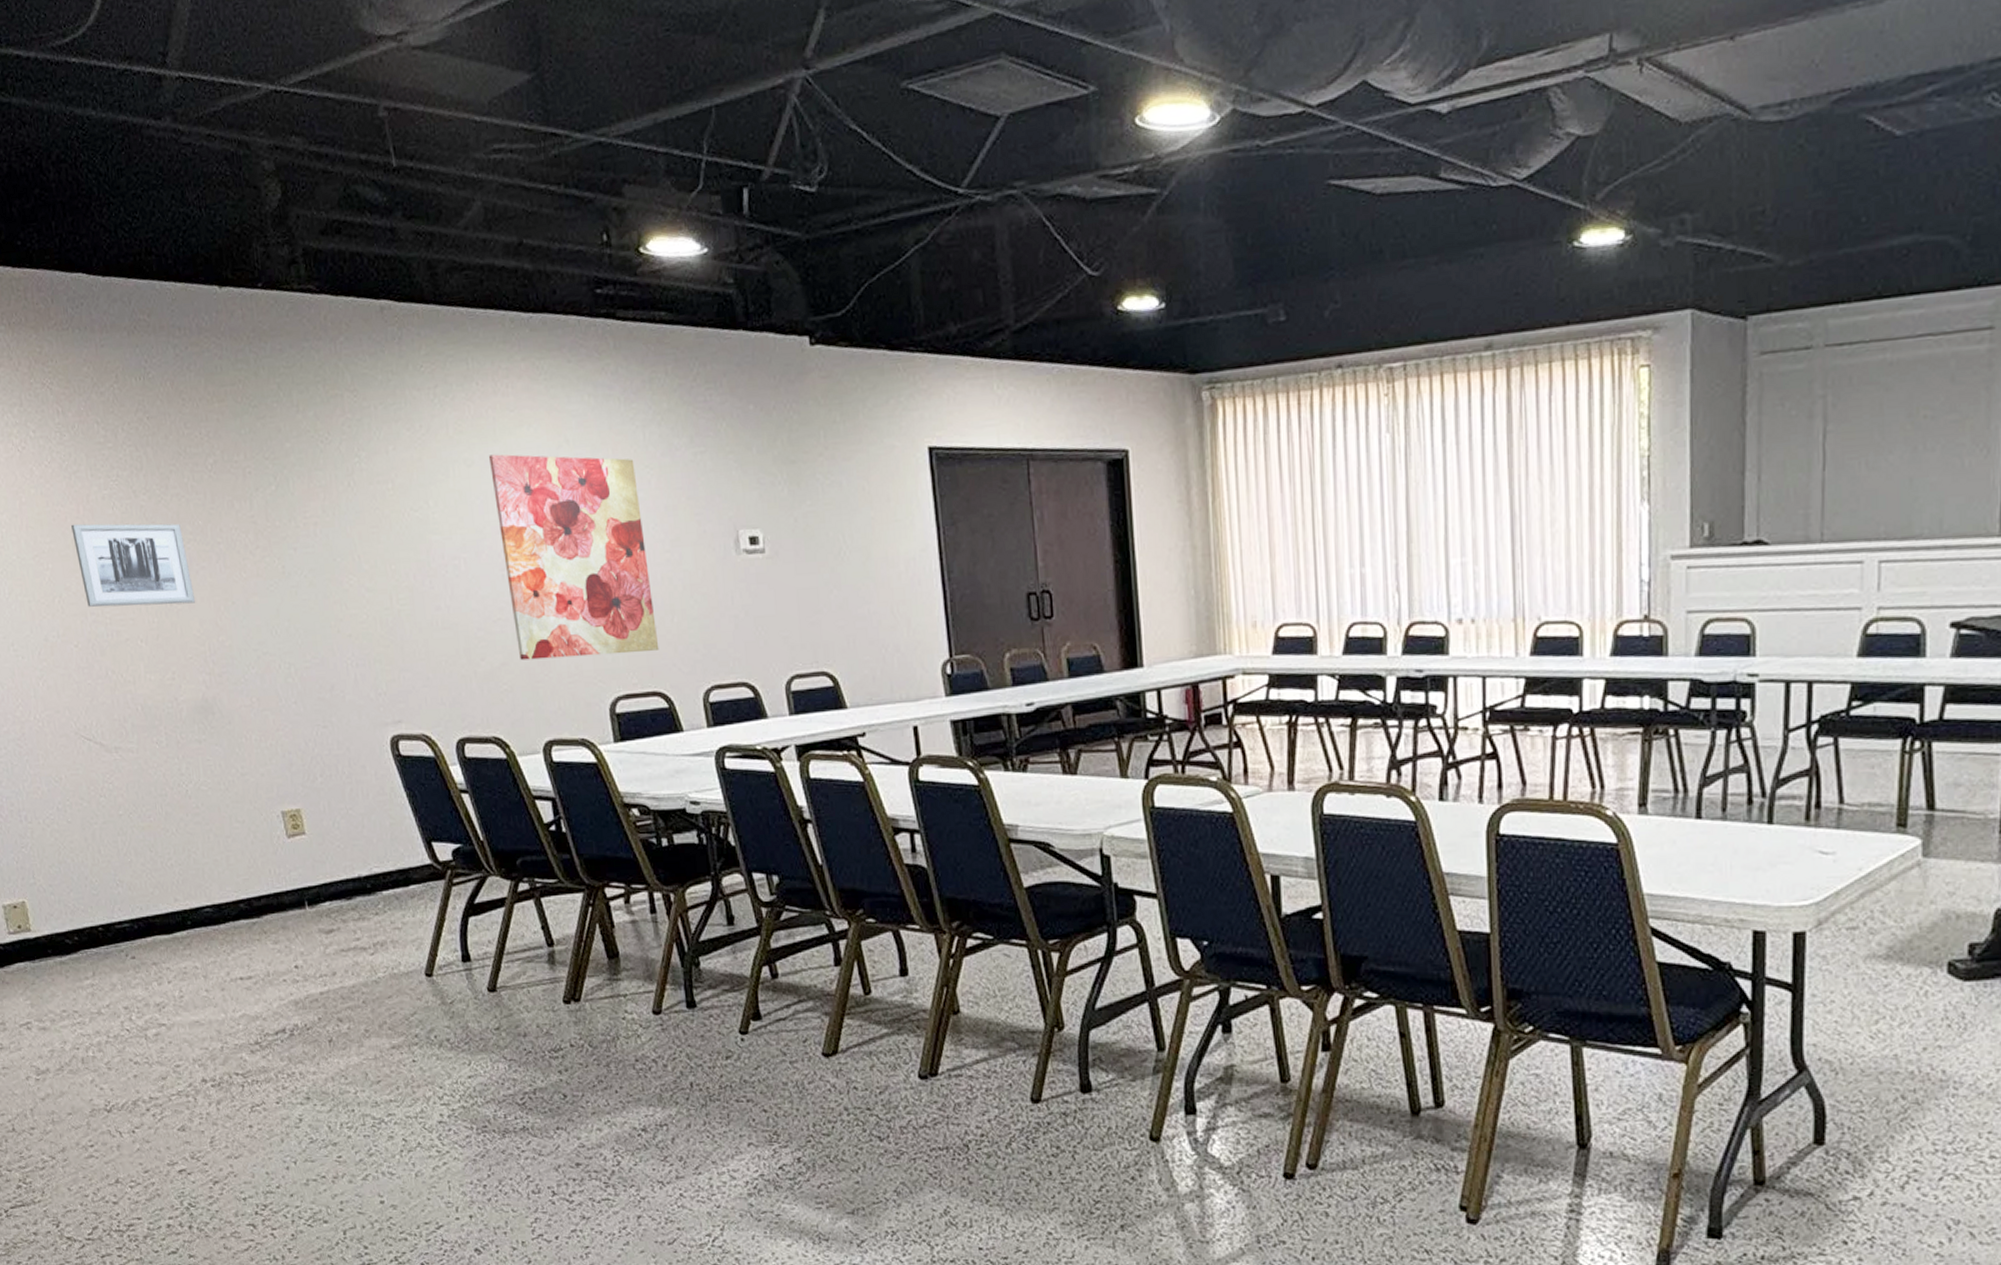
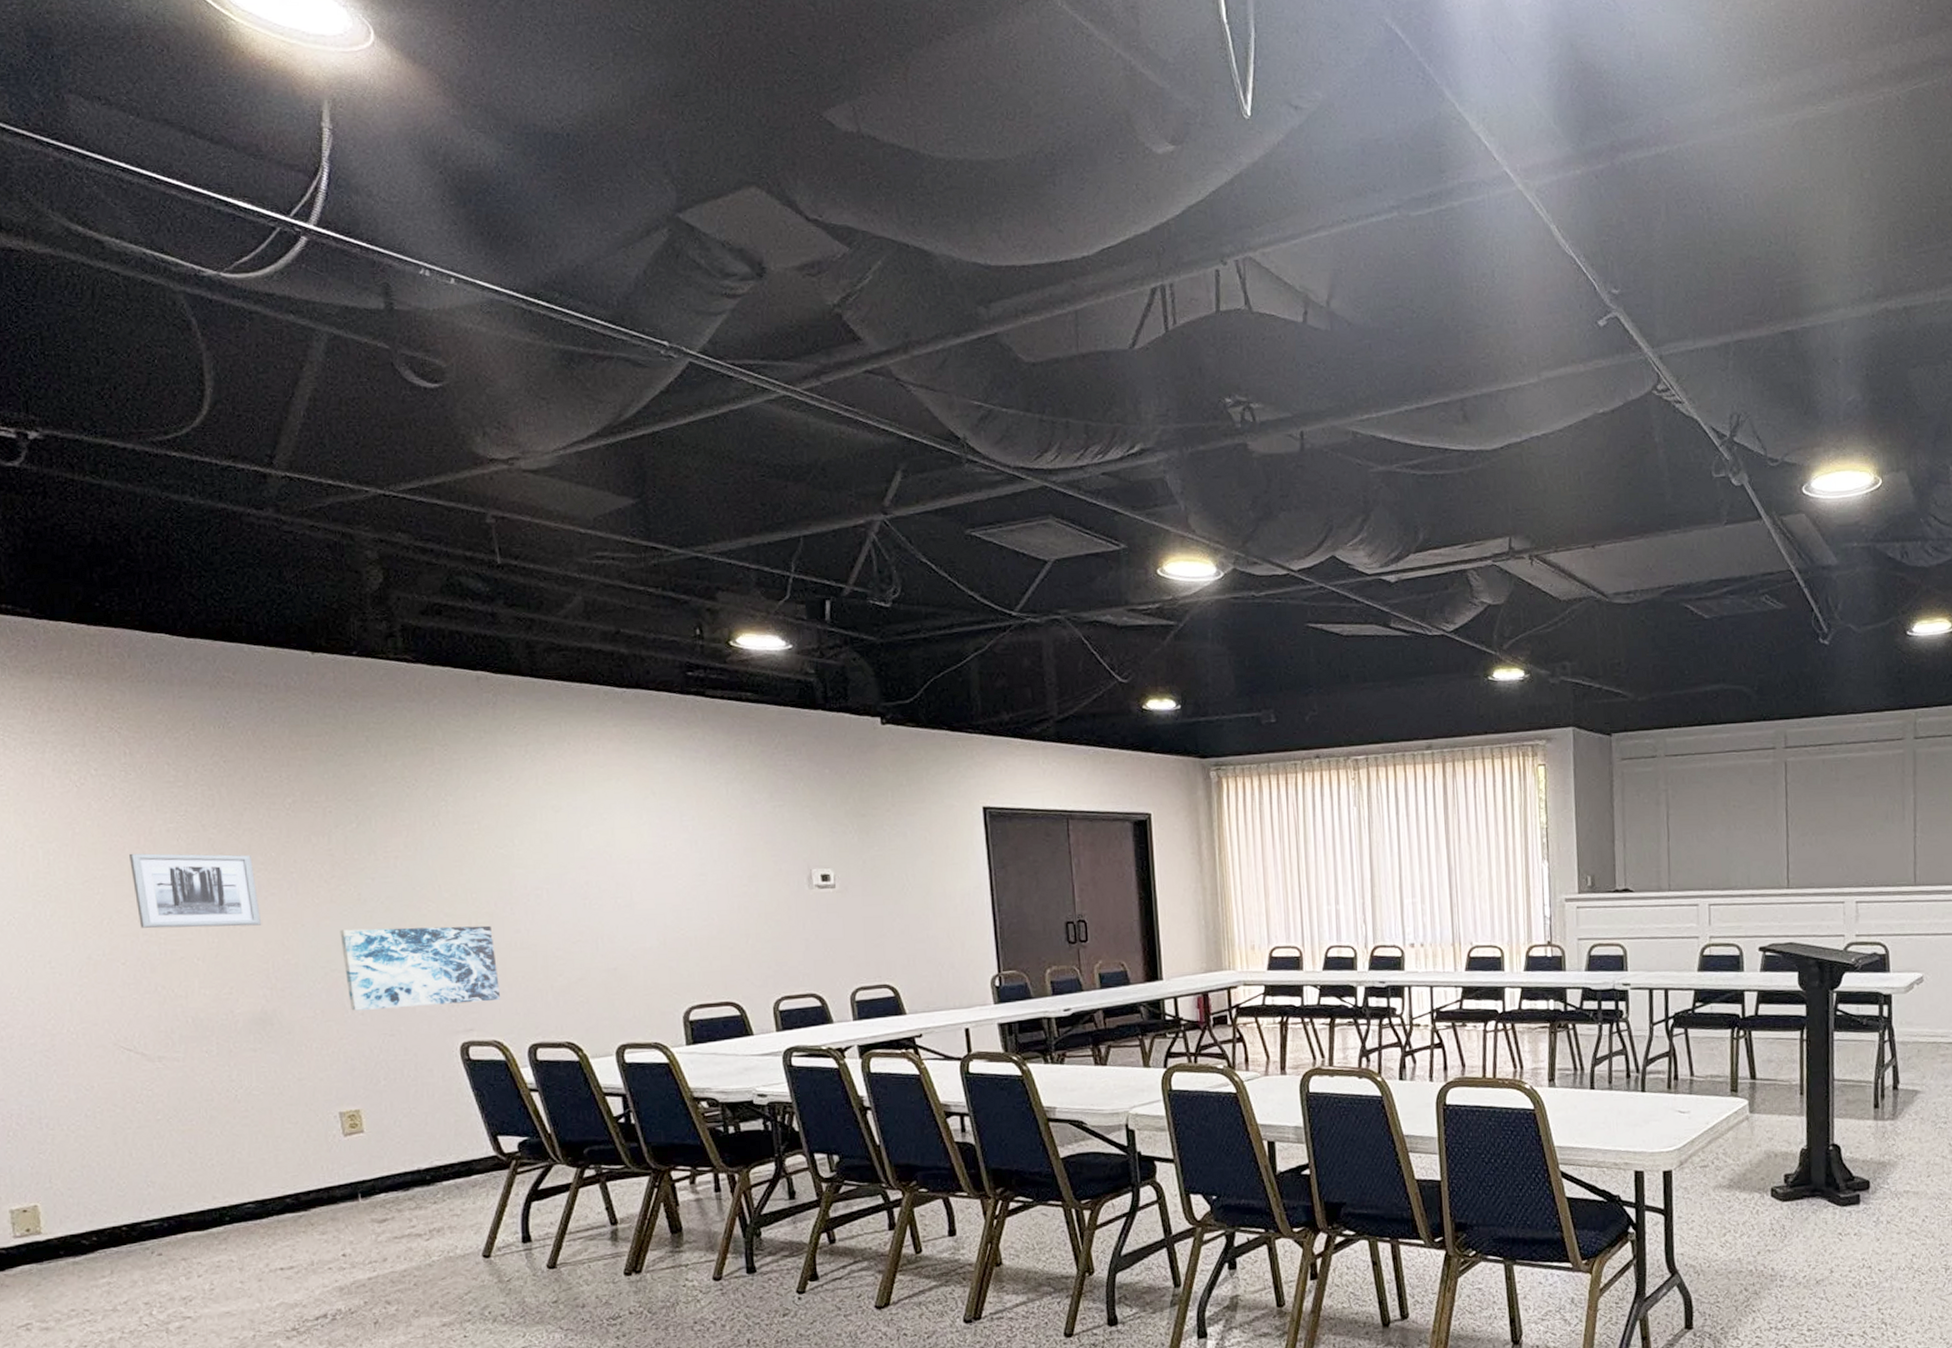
wall art: none [268,601,425,699] -> present [340,925,500,1011]
wall art: present [488,454,659,661] -> none [576,802,734,976]

